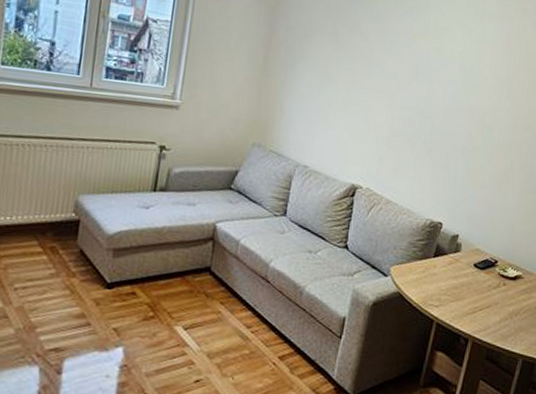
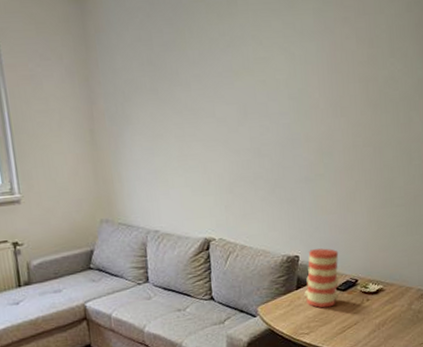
vase: none [440,220,483,284] -> present [304,248,339,308]

